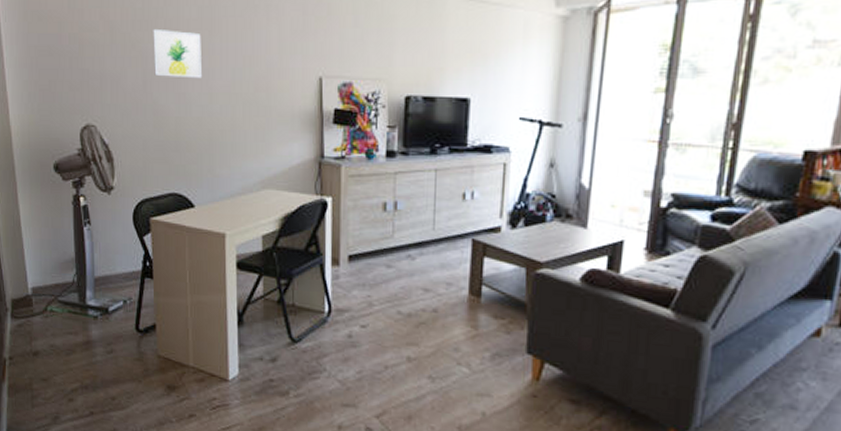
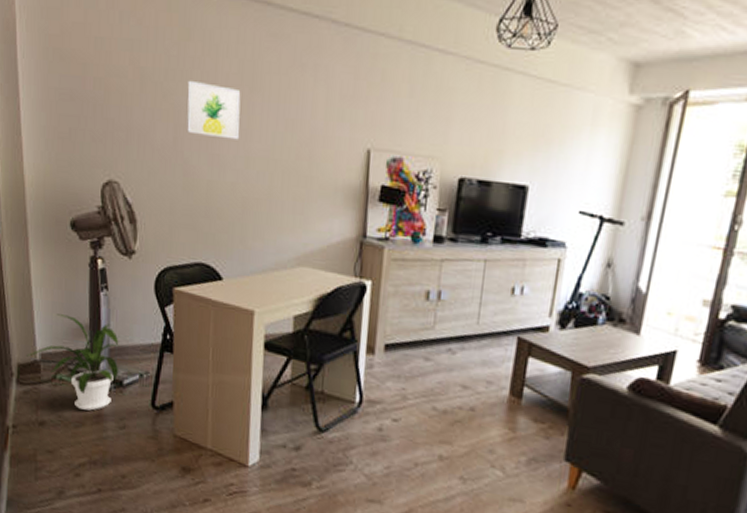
house plant: none [19,250,105,338] -> present [27,314,120,411]

